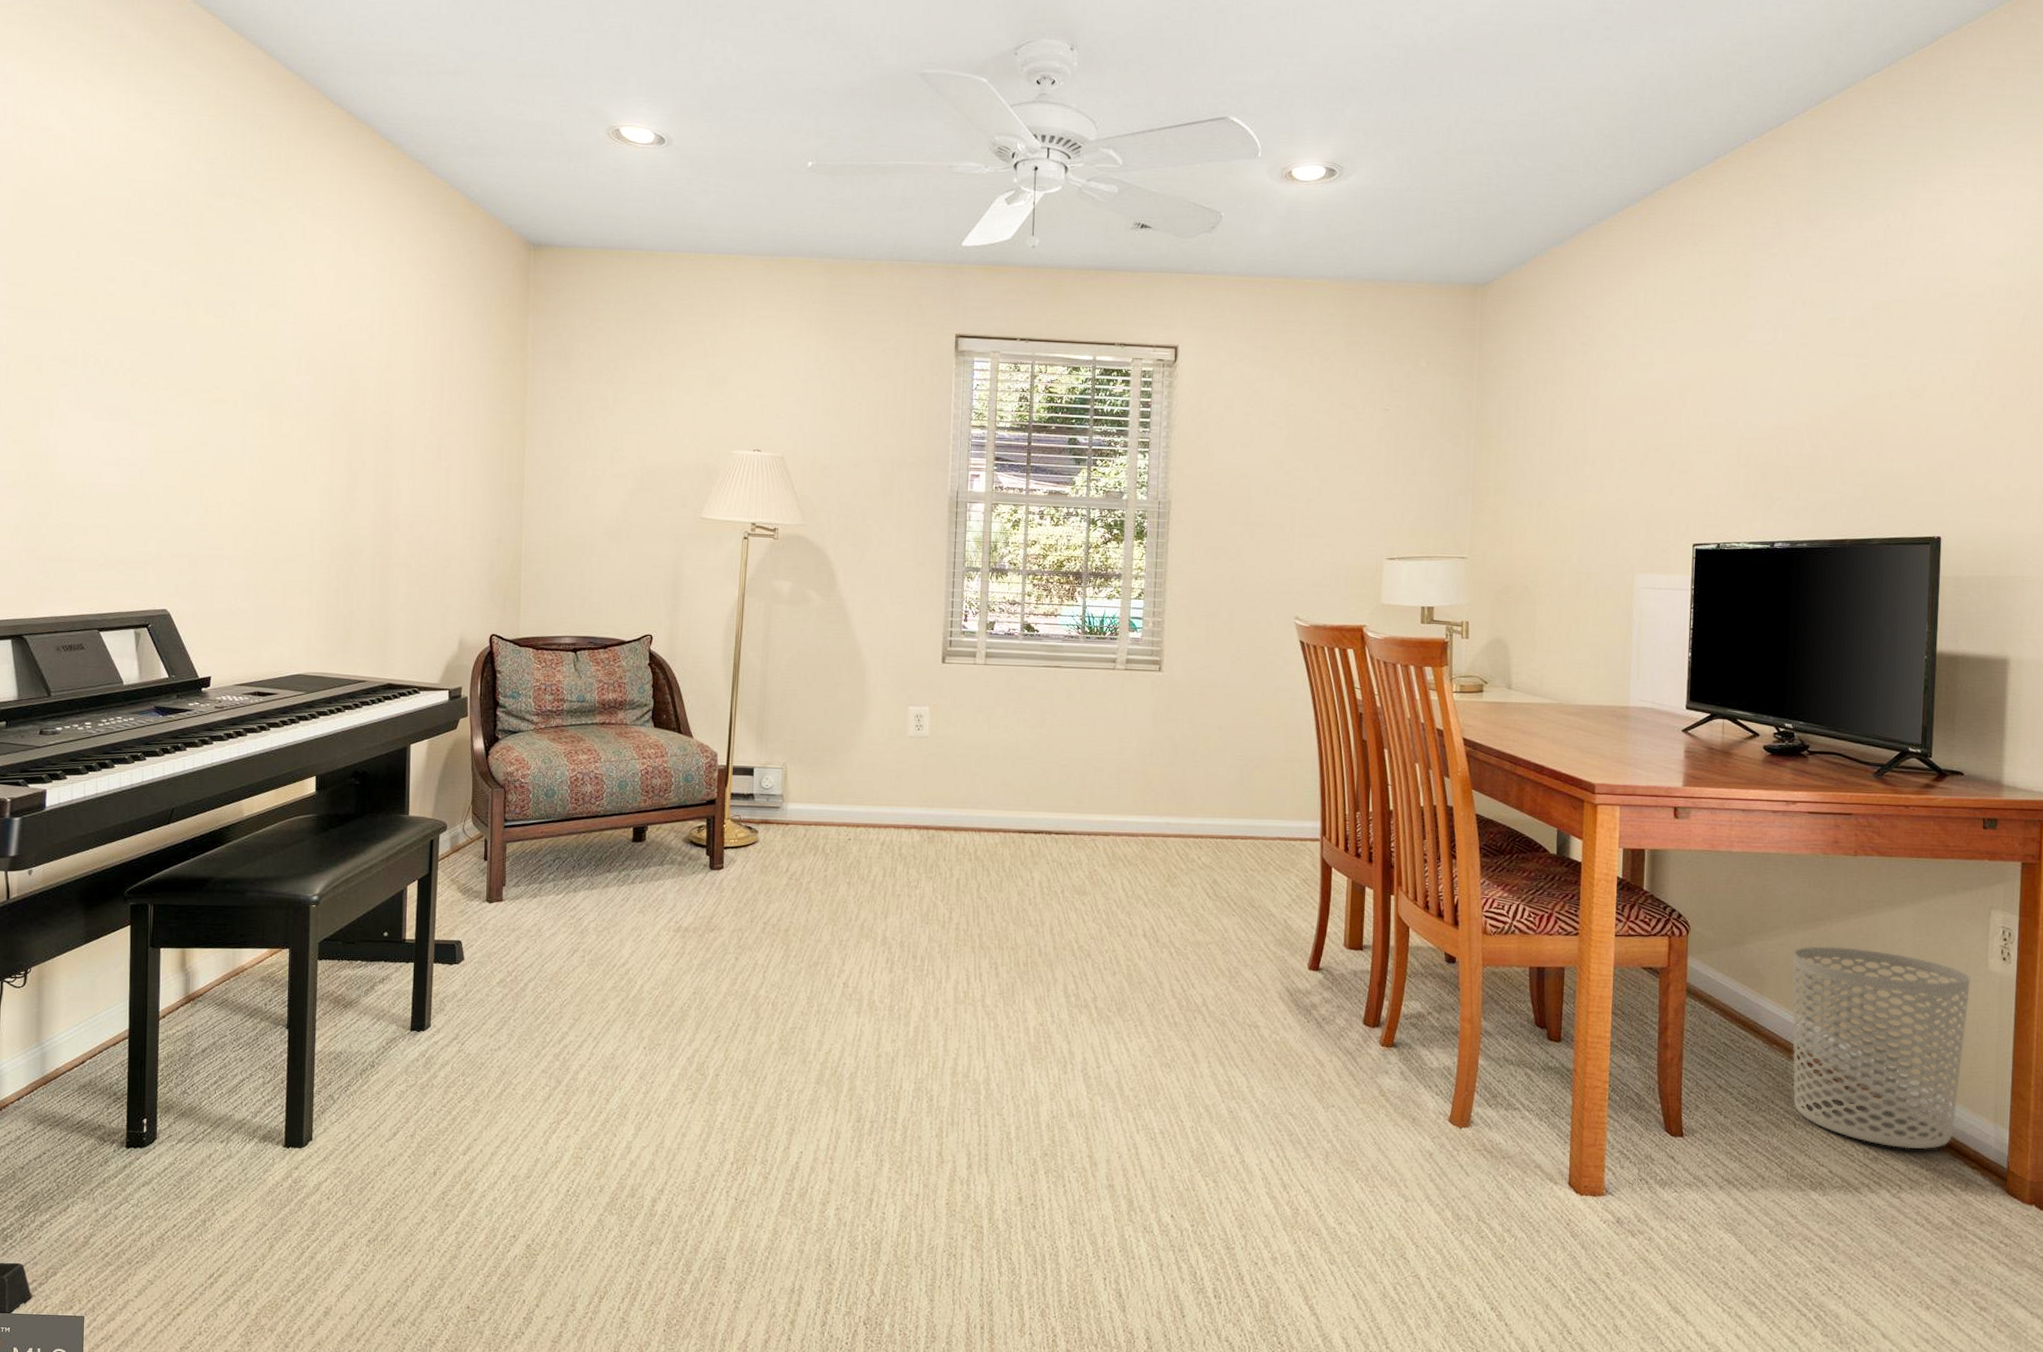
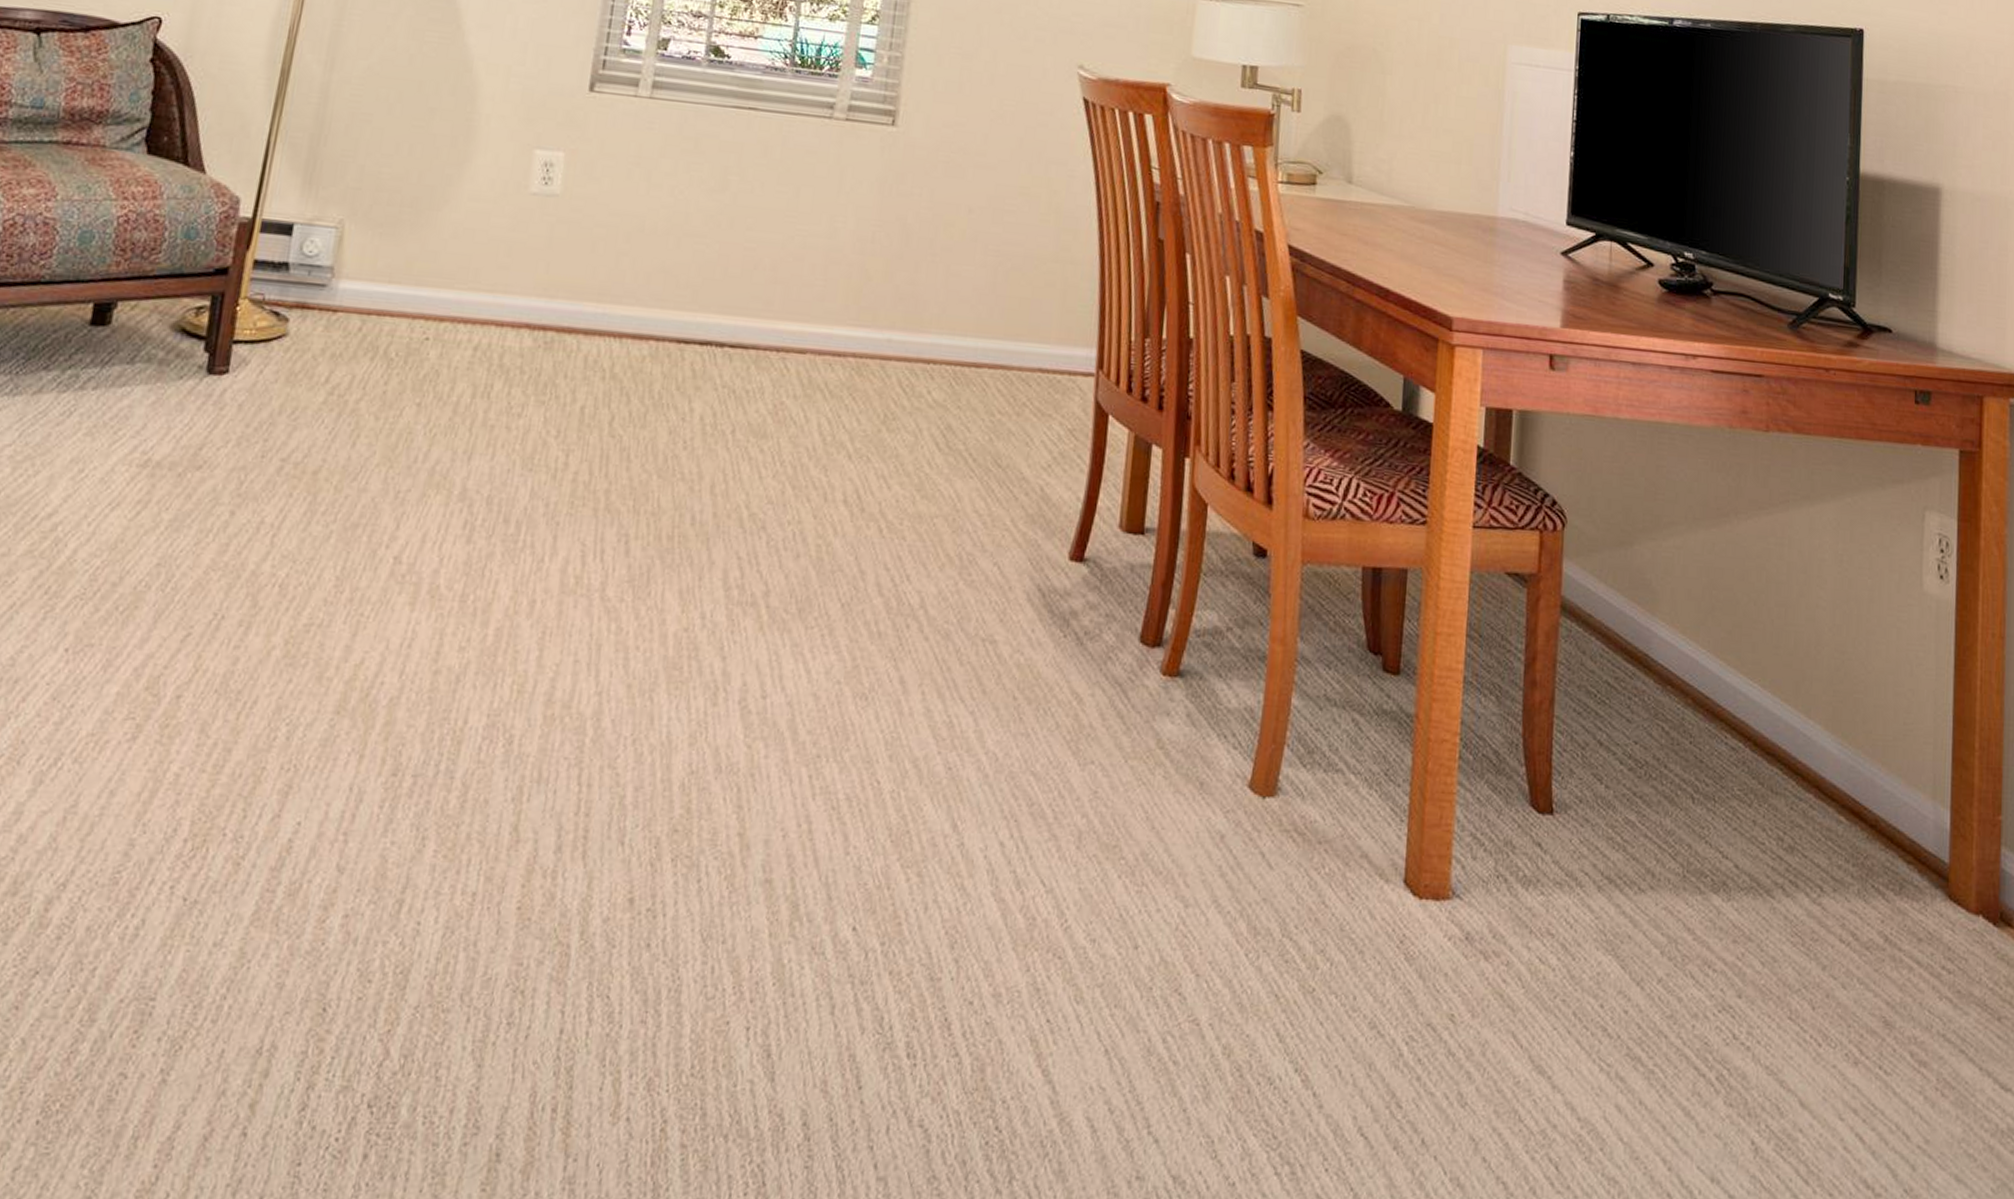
waste bin: present [1792,946,1970,1150] -> none [1690,551,1903,837]

